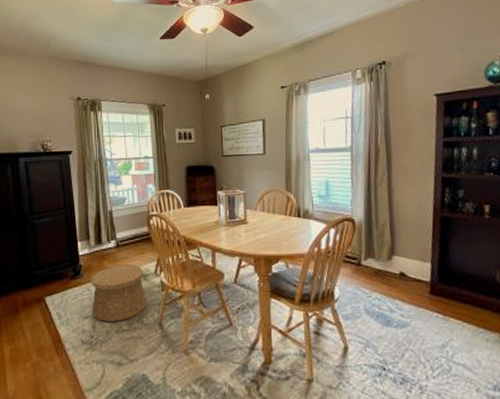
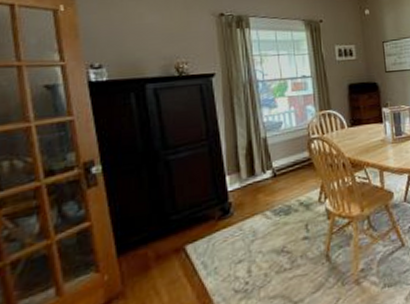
basket: present [91,264,147,322] -> none [243,194,312,264]

